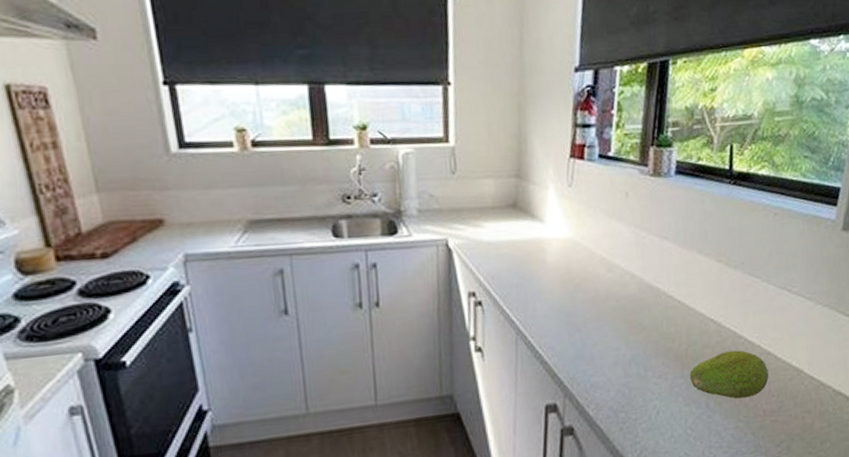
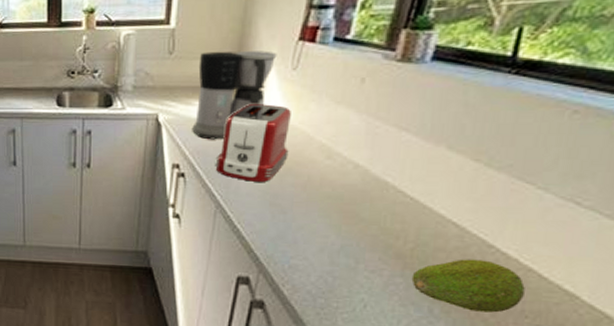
coffee maker: none [482,168,553,263] -> present [192,51,277,140]
toaster: none [510,221,576,303] -> present [215,103,291,182]

